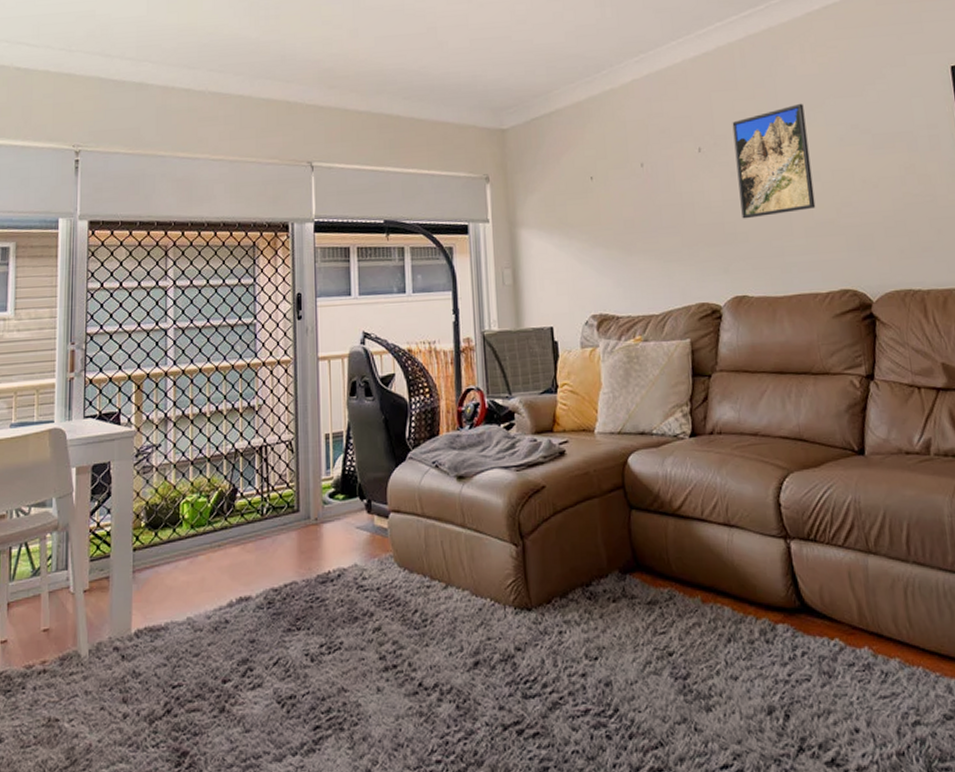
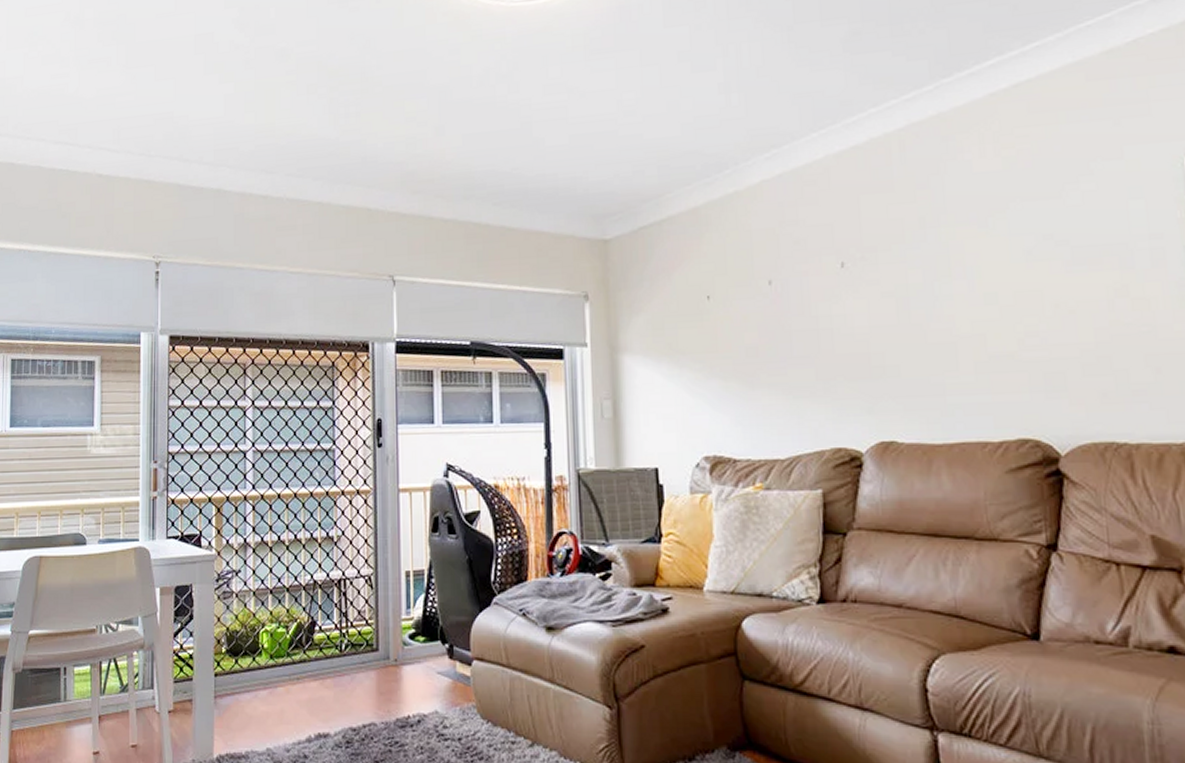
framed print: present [732,103,816,219] -> none [885,207,990,350]

